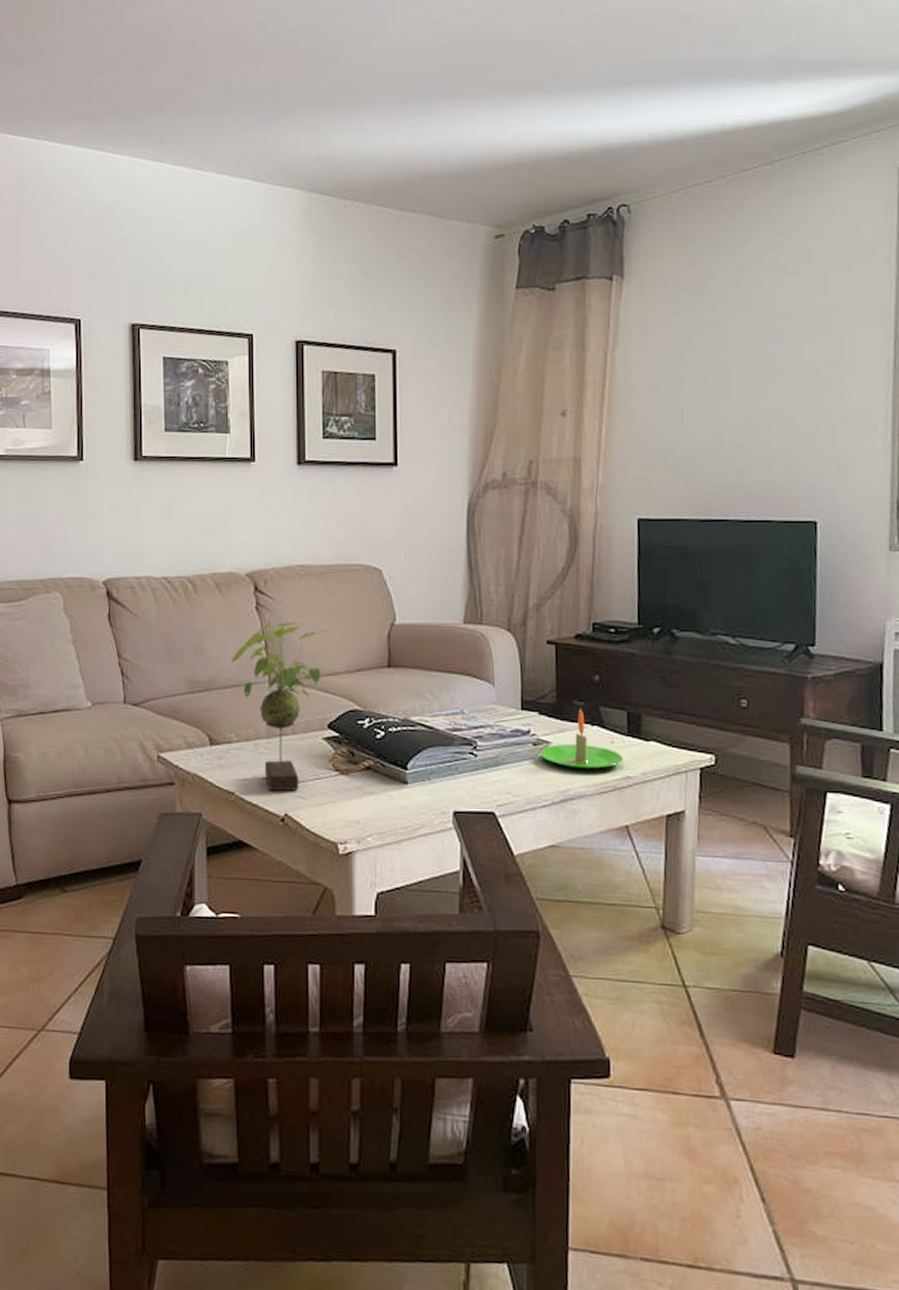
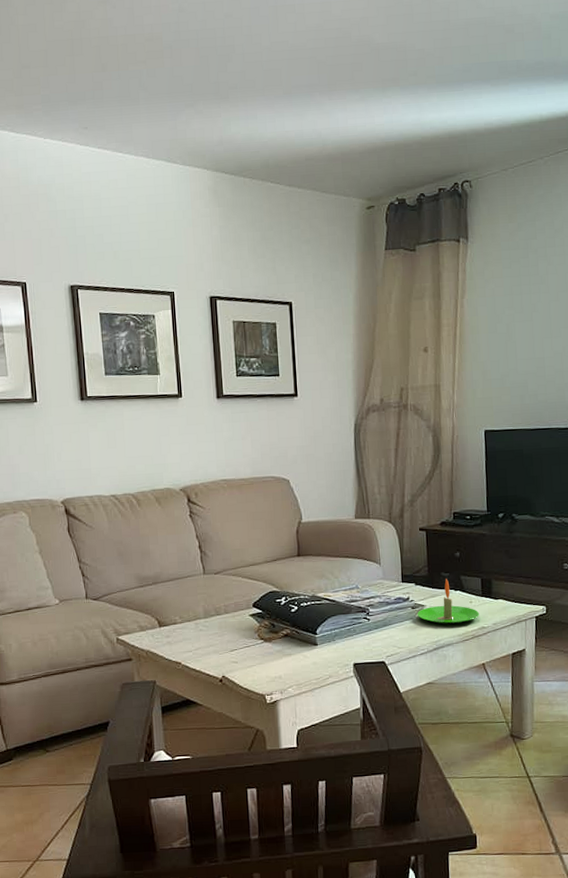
plant: present [231,622,329,792] -> none [172,525,250,660]

